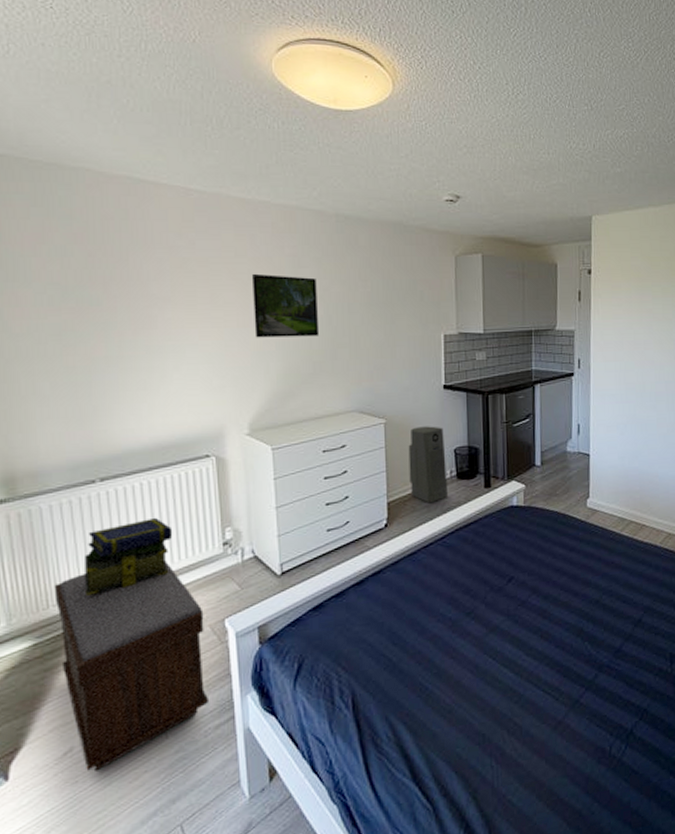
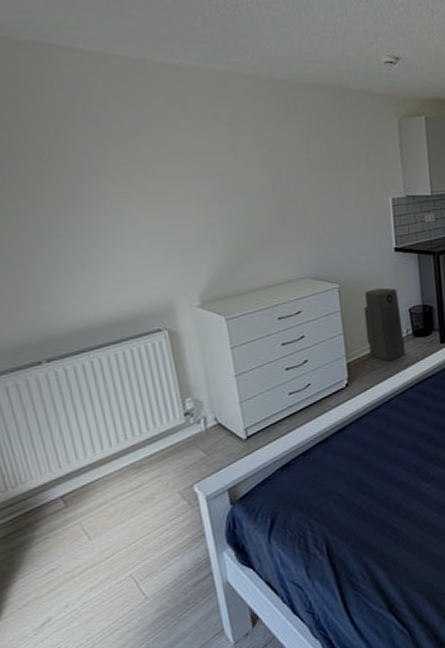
bench: present [54,560,210,772] -> none [10,434,186,637]
stack of books: present [85,517,173,596] -> none [39,393,132,475]
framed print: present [251,273,320,338] -> none [187,142,265,209]

